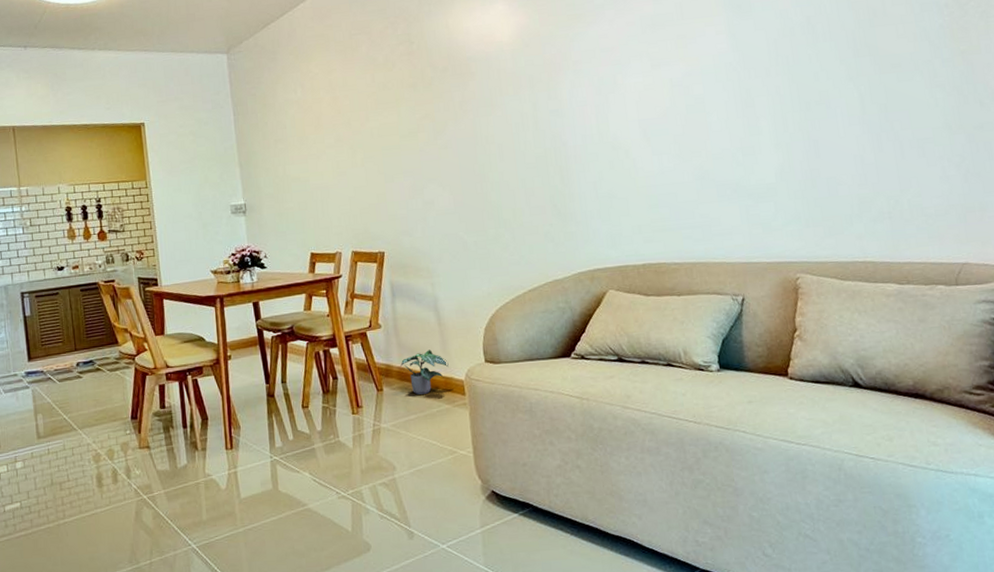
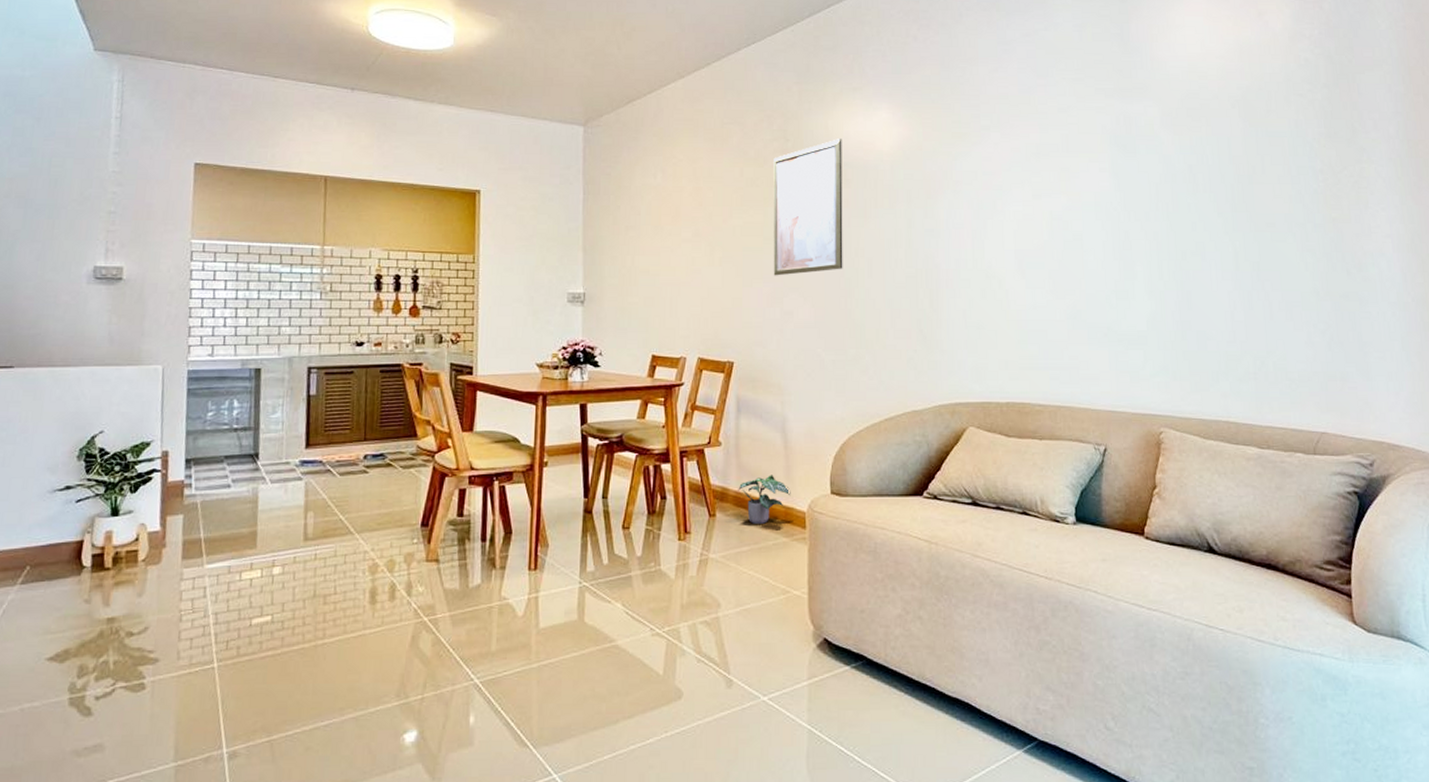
wall art: none [401,35,476,170] -> present [773,139,843,276]

